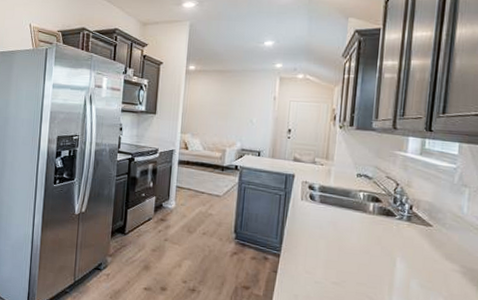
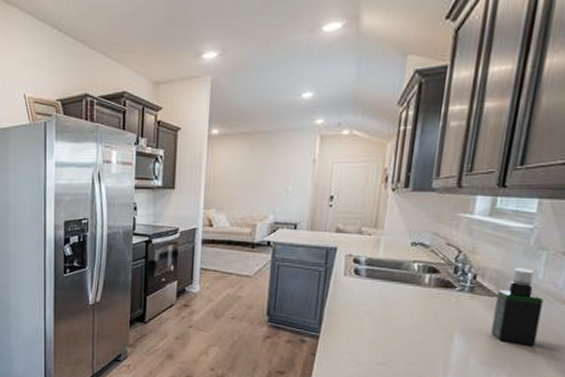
spray bottle: none [427,201,469,273] -> present [491,268,543,346]

